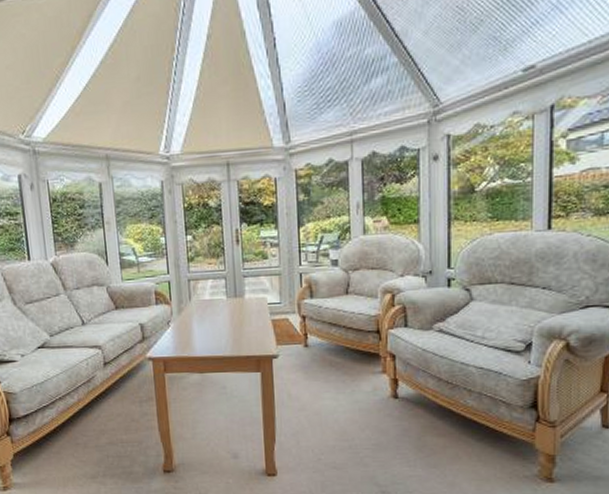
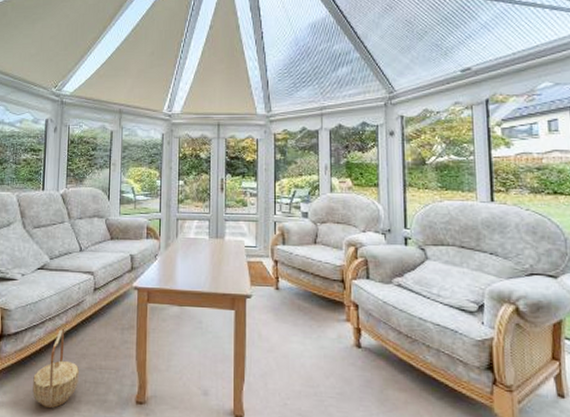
basket: none [52,406,101,485] -> present [32,328,79,409]

